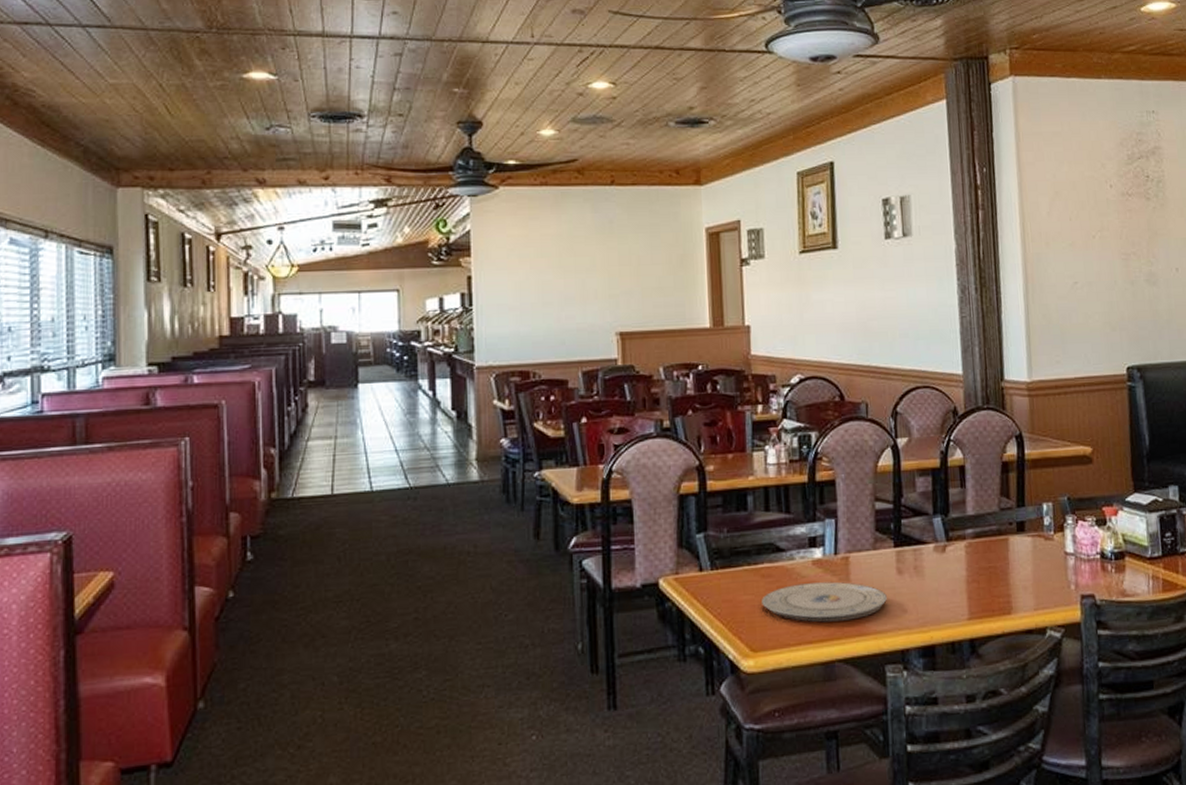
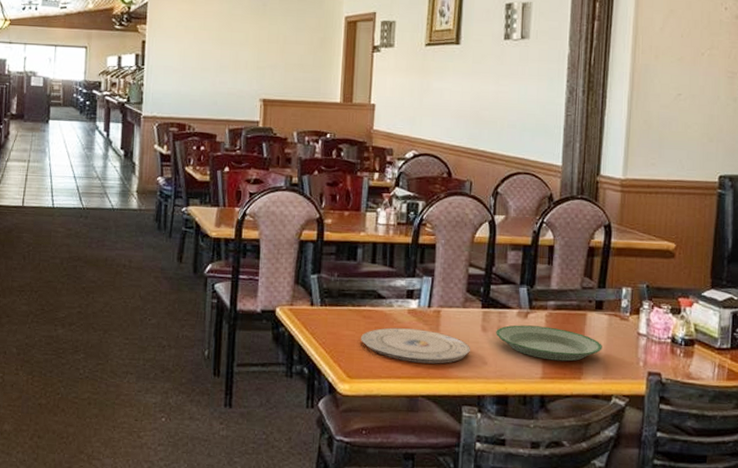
plate: none [913,559,1030,597] -> present [496,324,602,362]

